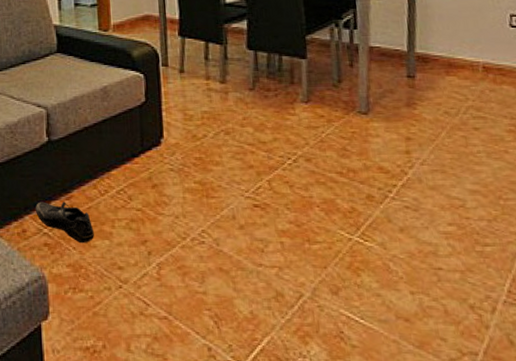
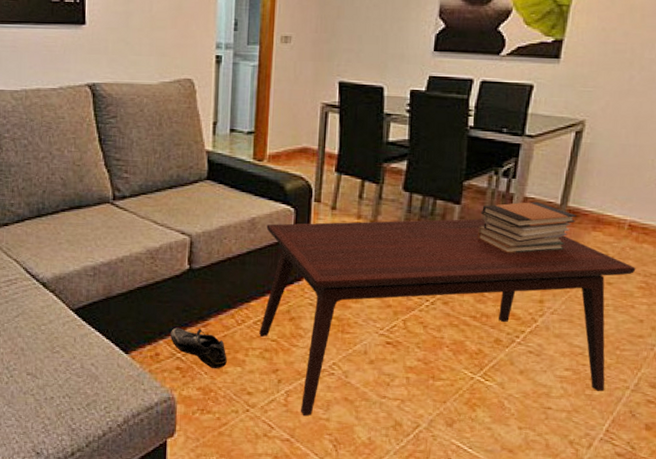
coffee table: none [118,71,501,291] -> present [259,218,636,416]
book stack: none [328,50,427,104] -> present [477,201,577,253]

